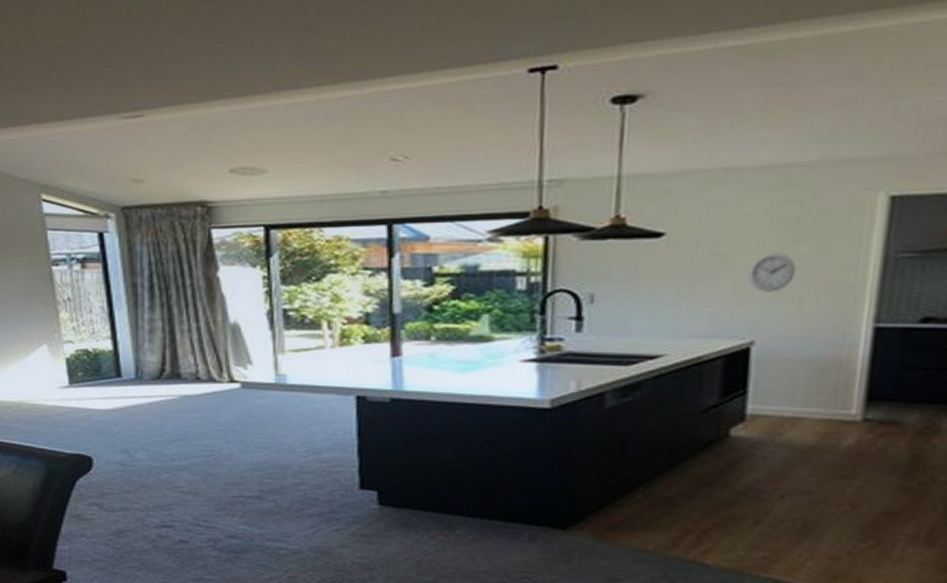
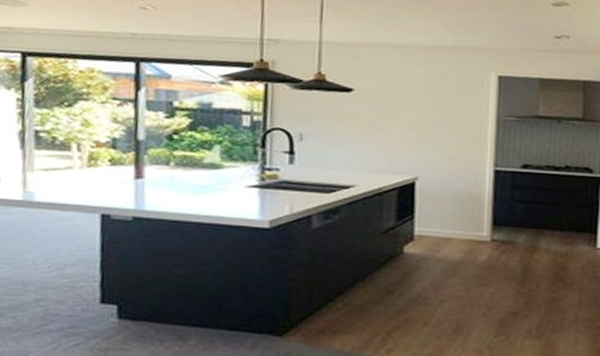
wall clock: present [747,251,796,292] -> none [411,109,443,140]

